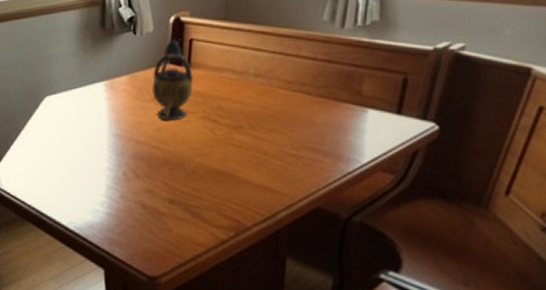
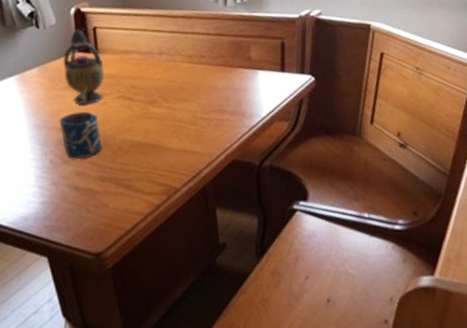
cup: none [138,127,178,176] -> present [59,111,103,159]

